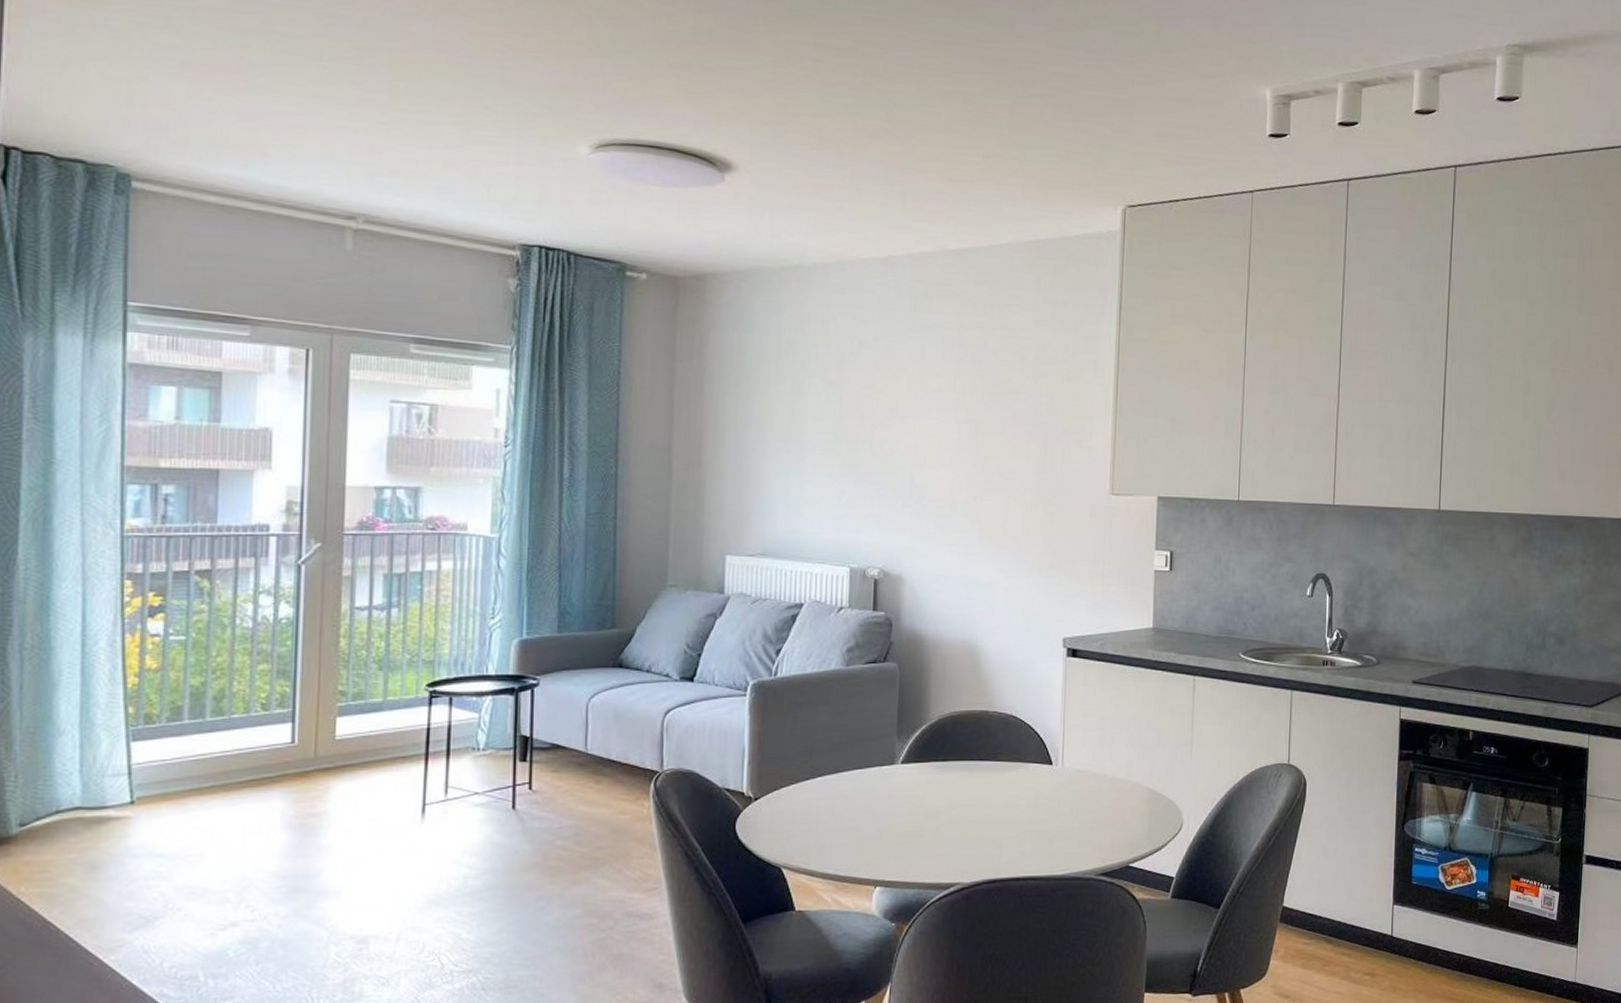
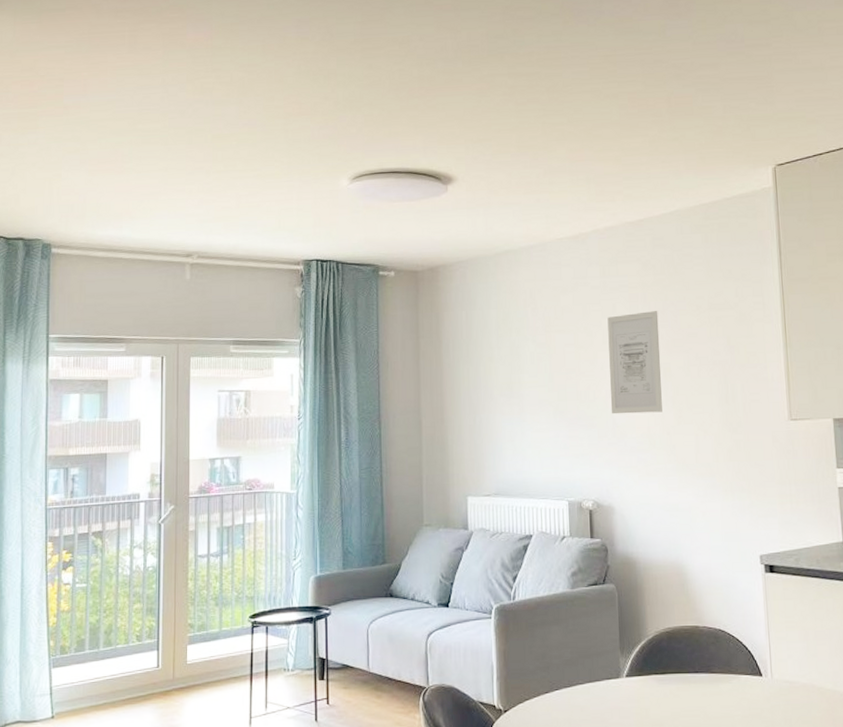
wall art: none [909,357,975,475] -> present [607,311,662,415]

